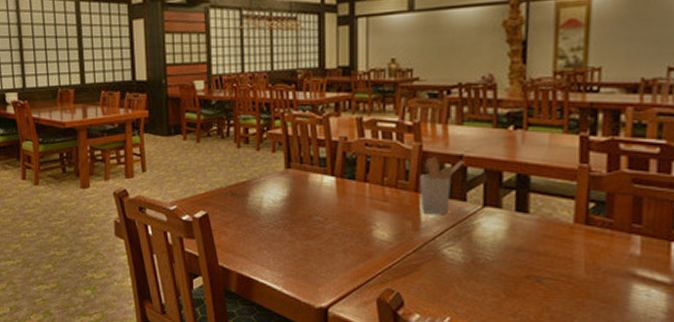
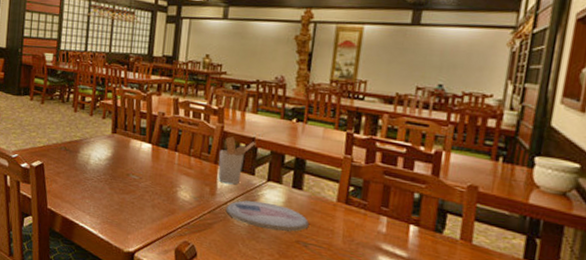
plate: none [434,232,541,266] -> present [226,200,310,232]

